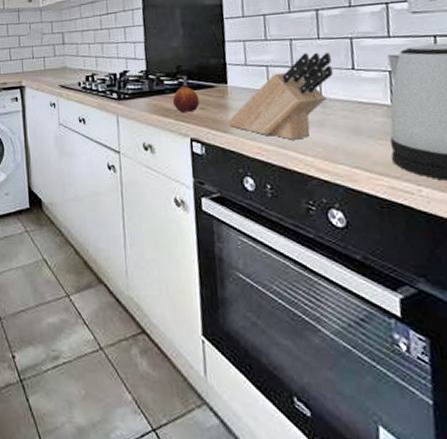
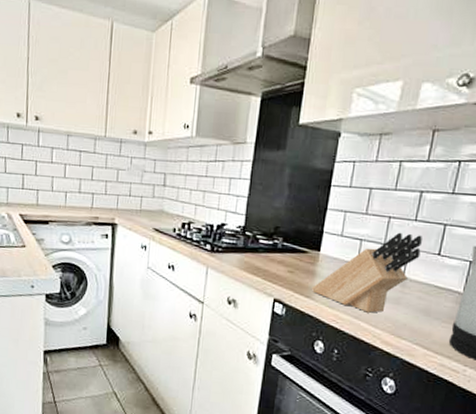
fruit: present [172,85,200,113] -> none [263,247,290,274]

